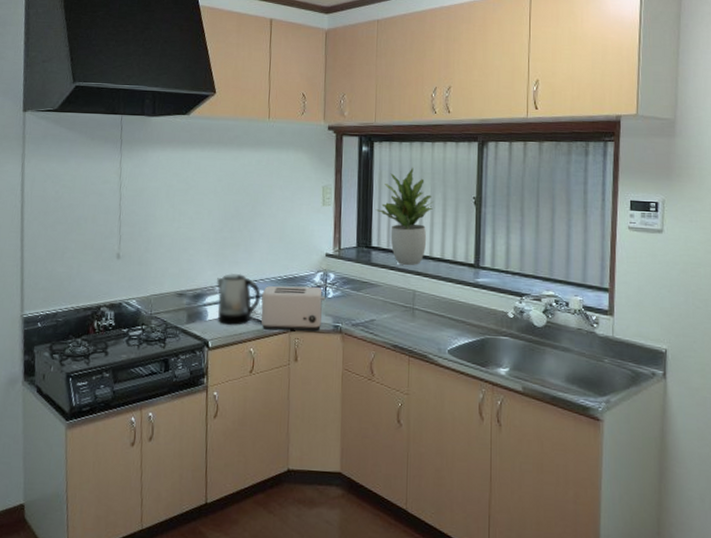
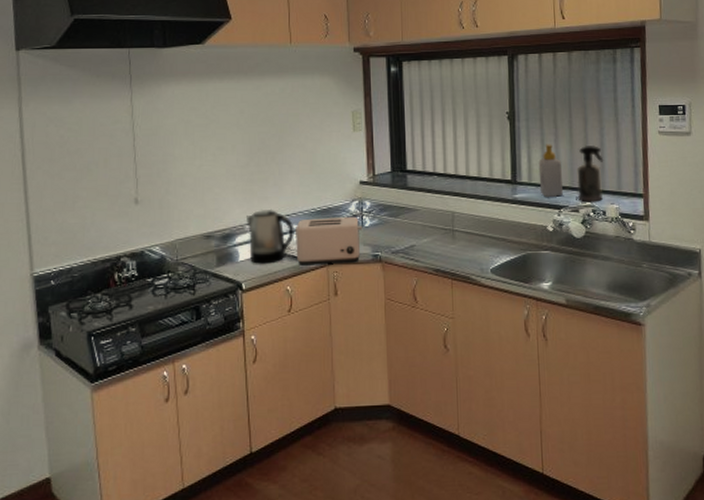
potted plant: present [375,167,434,266] -> none [408,85,467,188]
soap bottle: none [502,231,526,284] -> present [538,144,563,197]
spray bottle: none [541,236,570,293] -> present [577,146,604,203]

